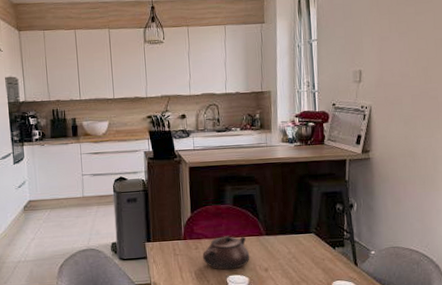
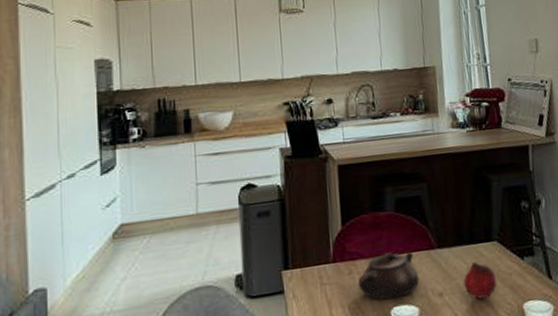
fruit: none [285,248,312,276] -> present [463,262,498,299]

